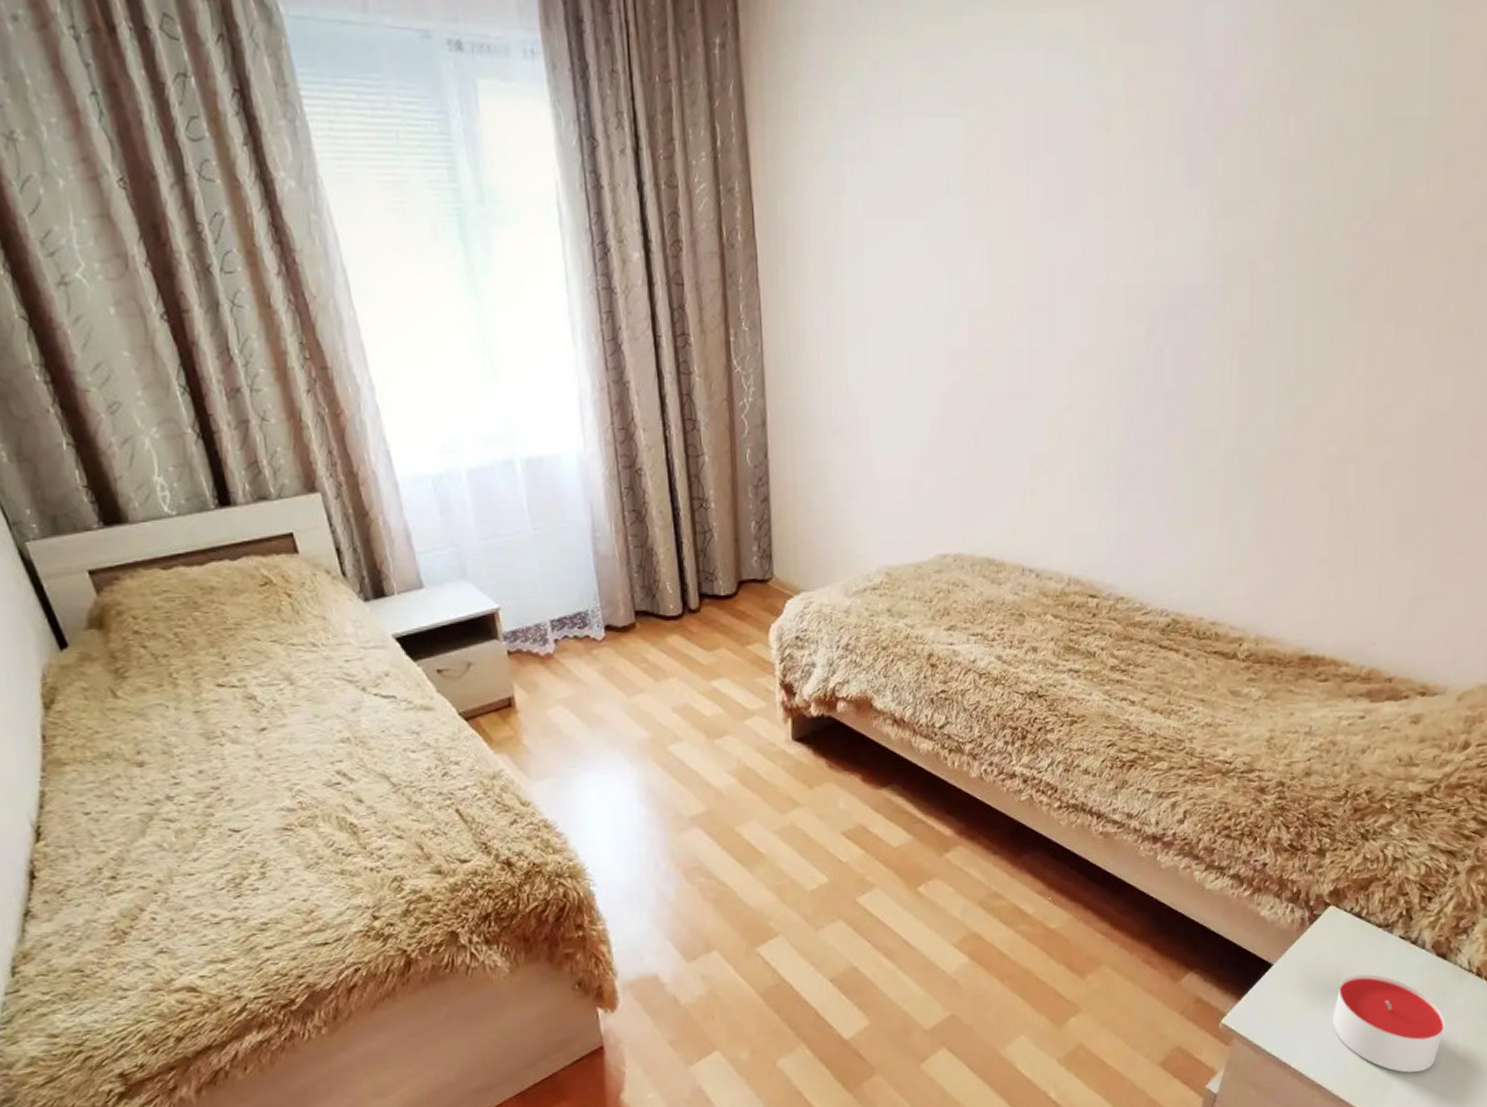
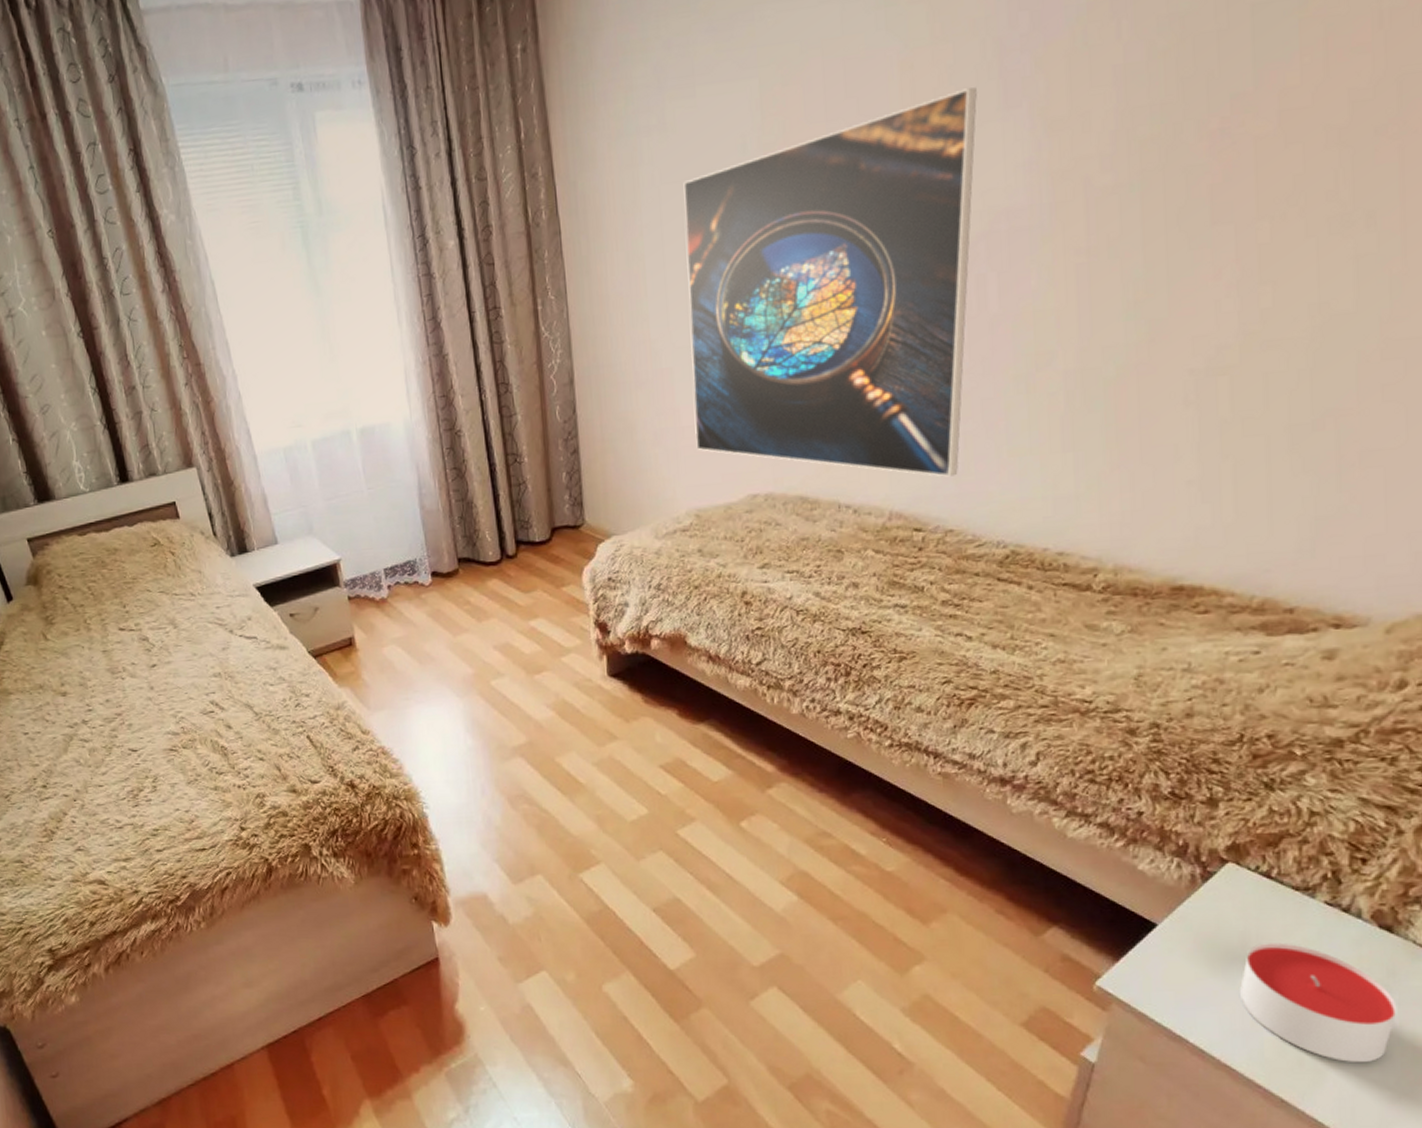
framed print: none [886,159,1164,545] -> present [683,87,977,477]

